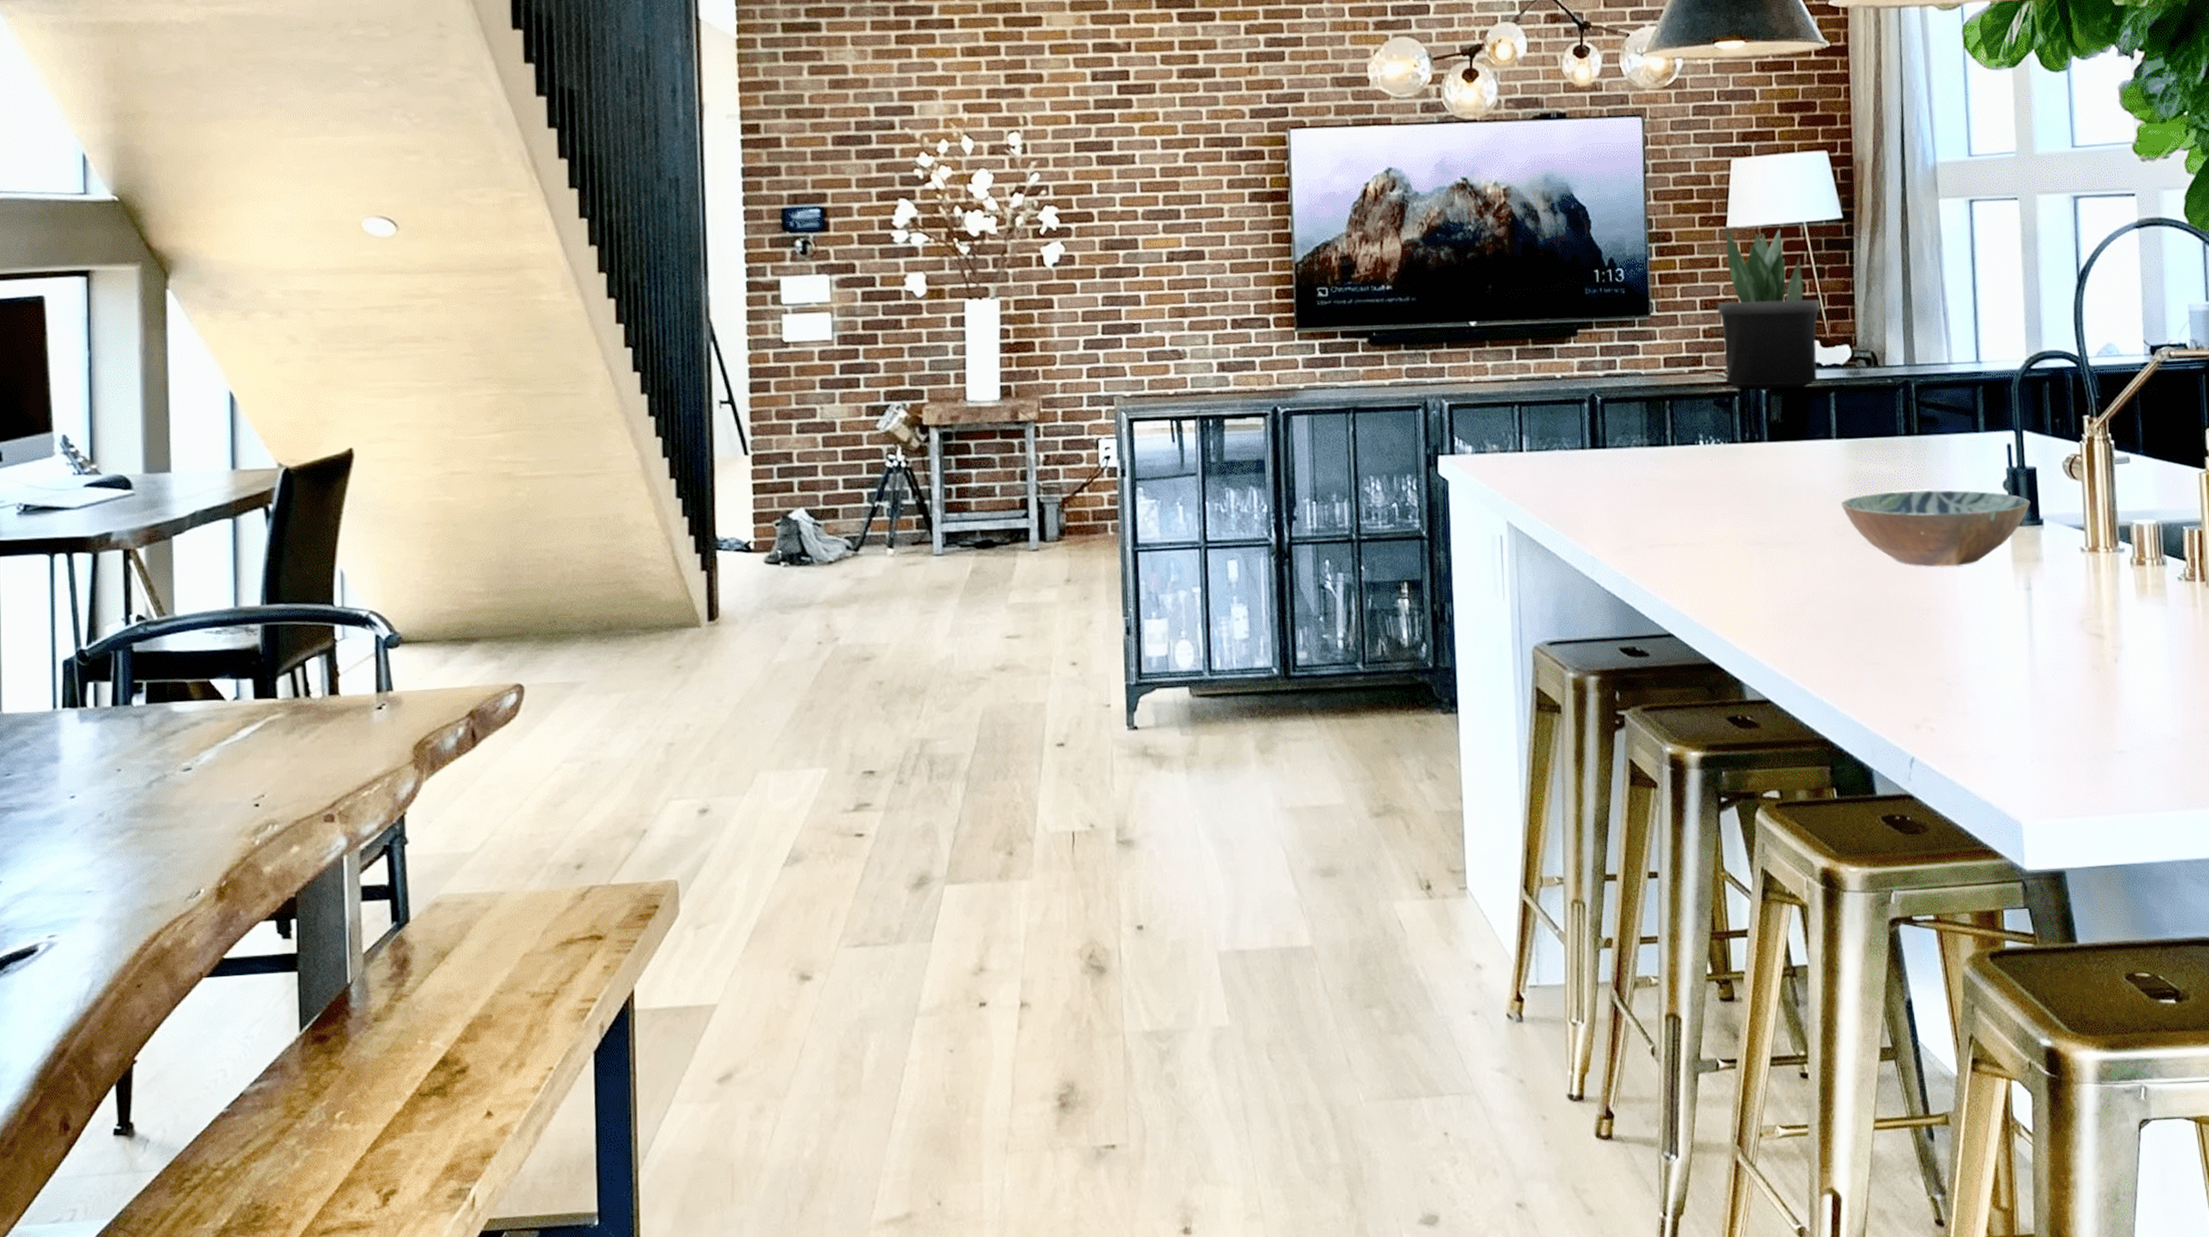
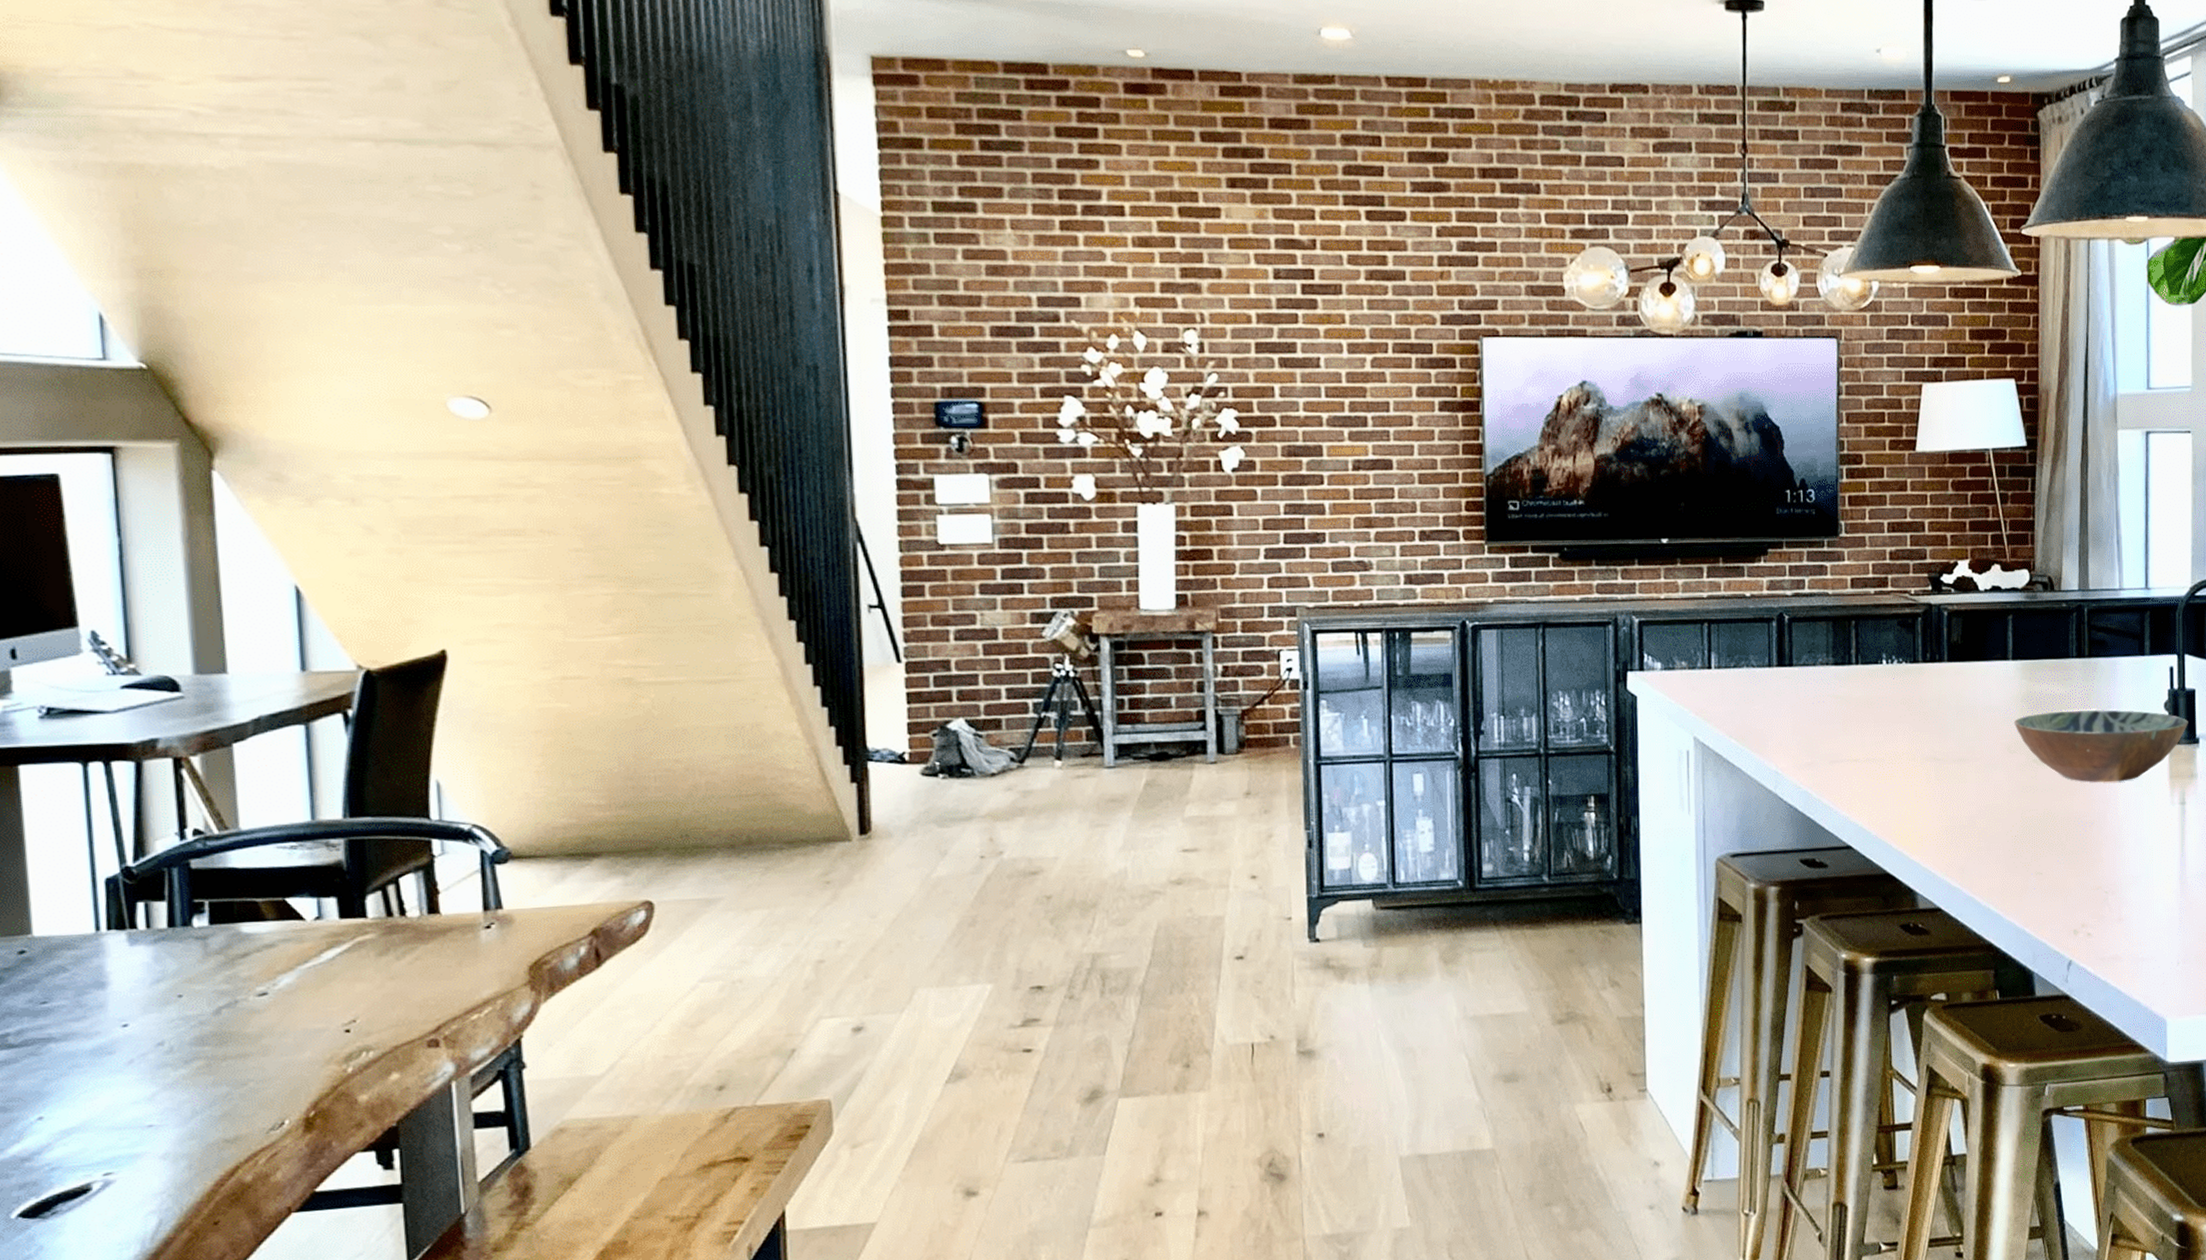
planter: present [1718,227,1820,389] -> none [1904,451,2002,611]

